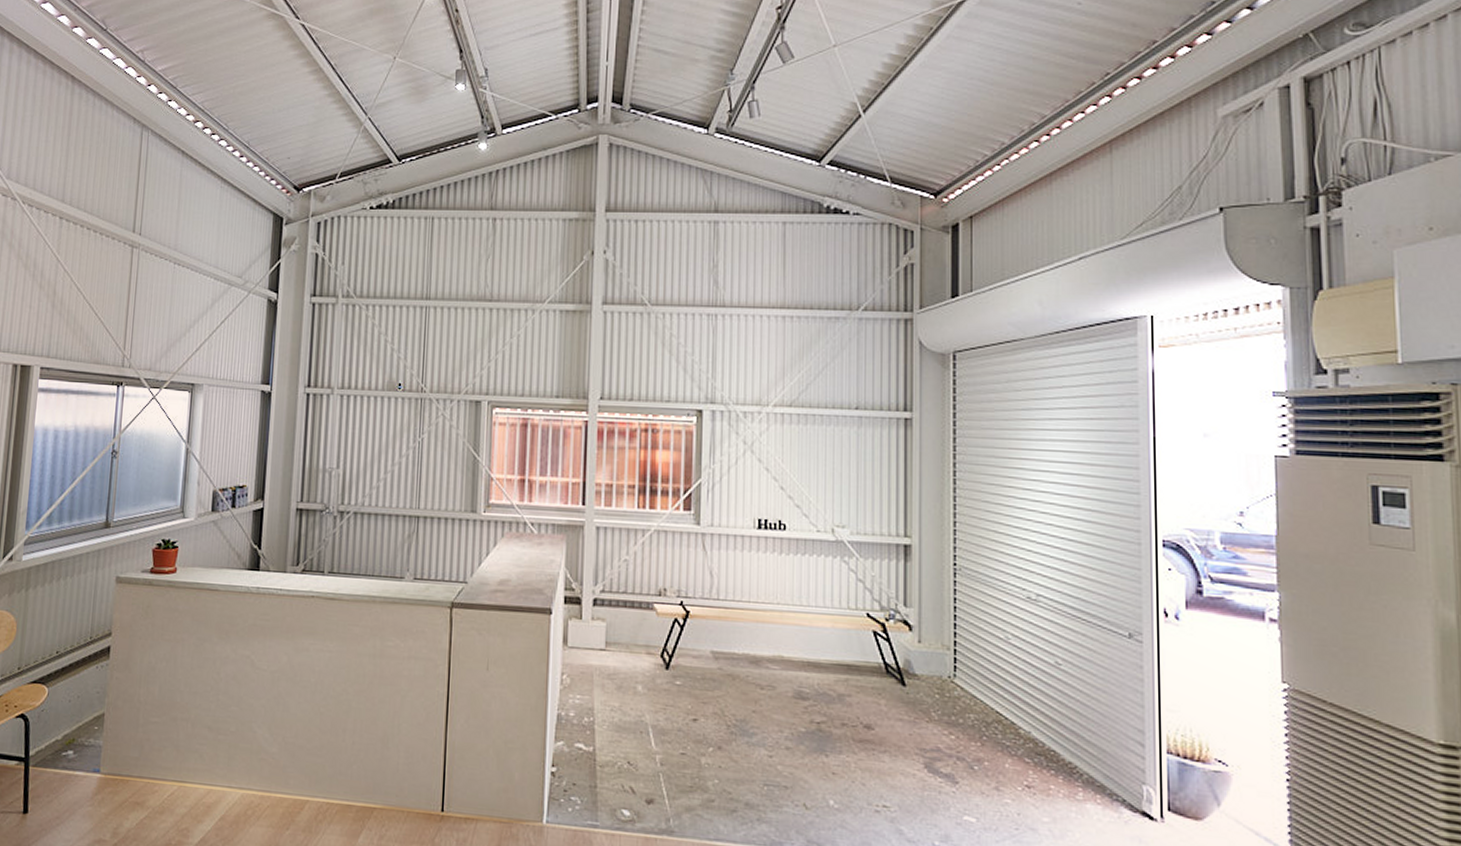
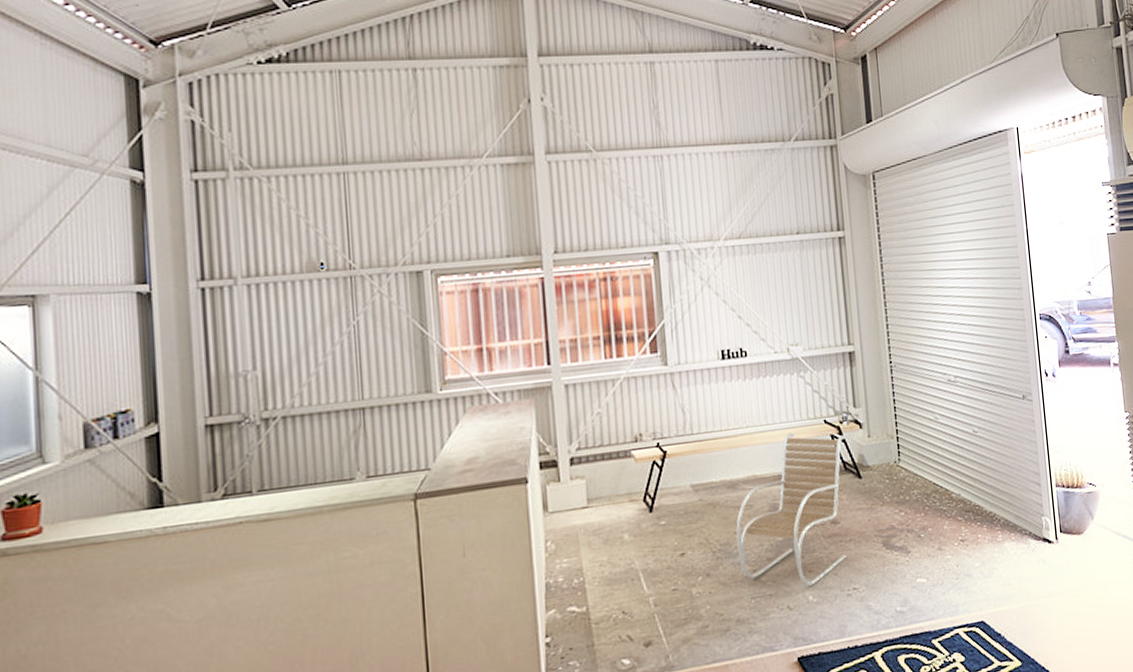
lounge chair: none [754,619,892,789] -> present [736,433,847,586]

